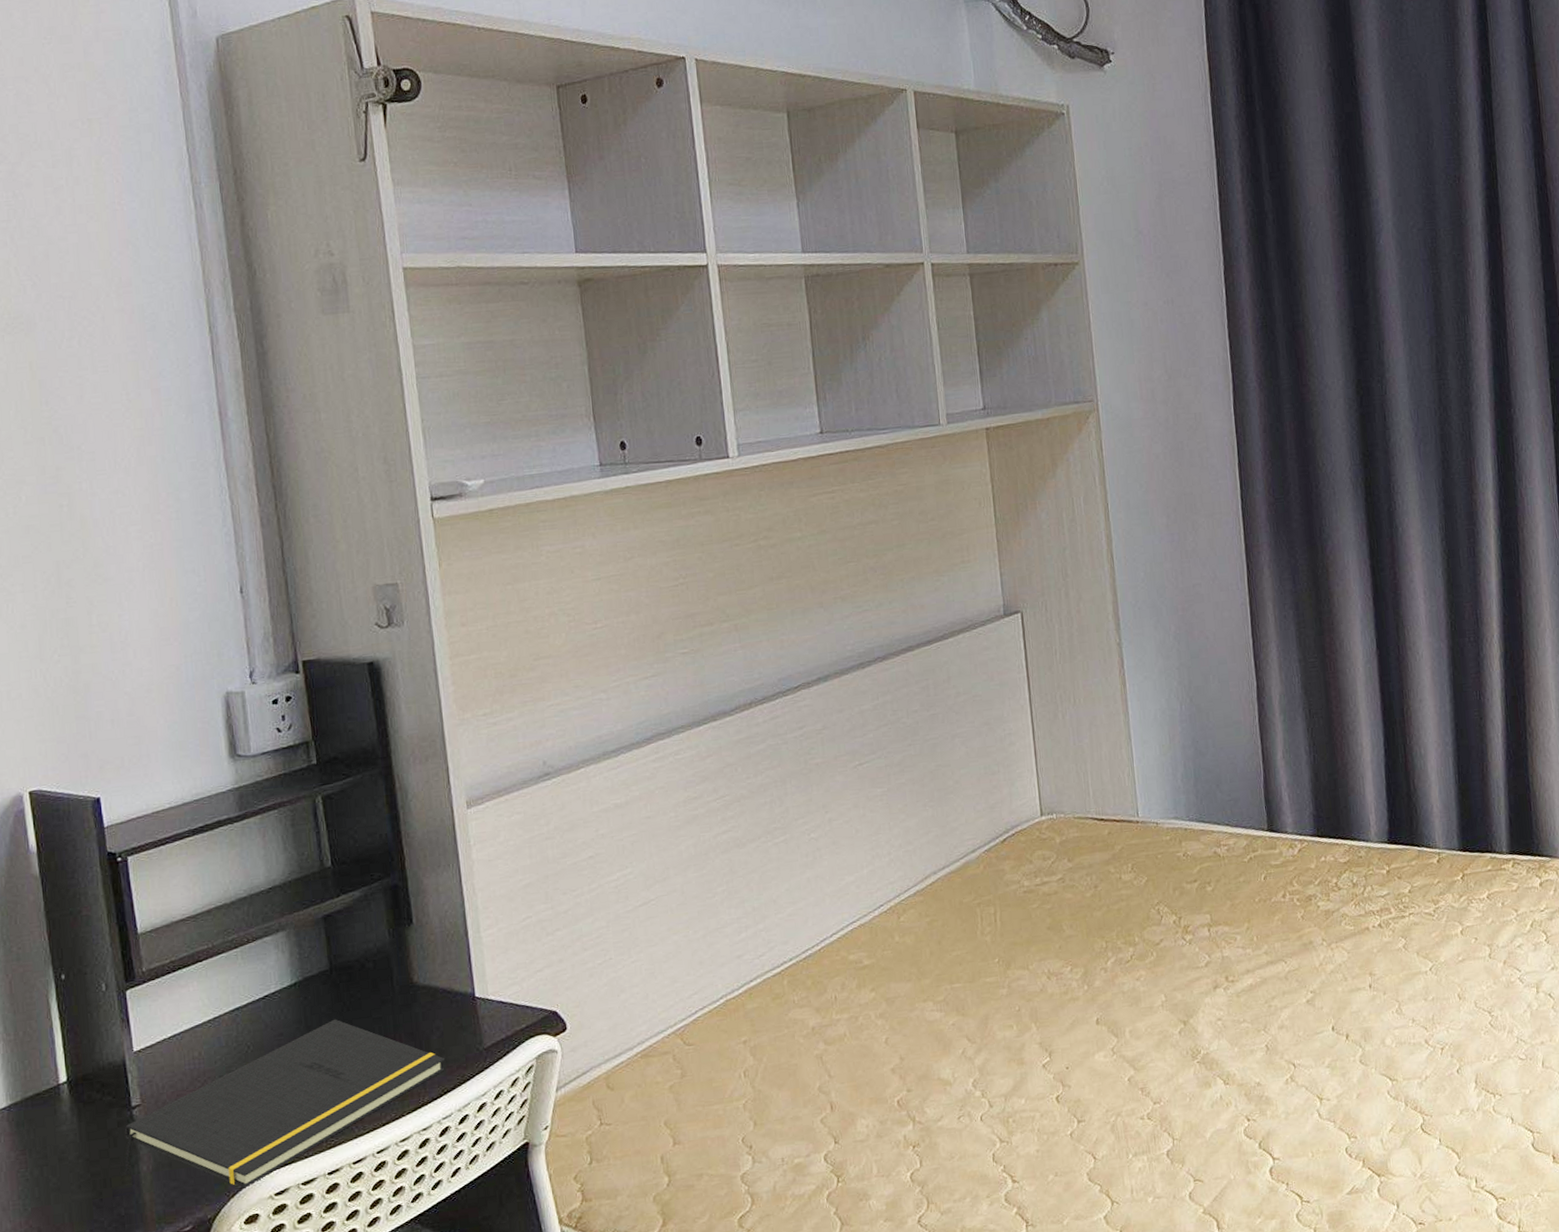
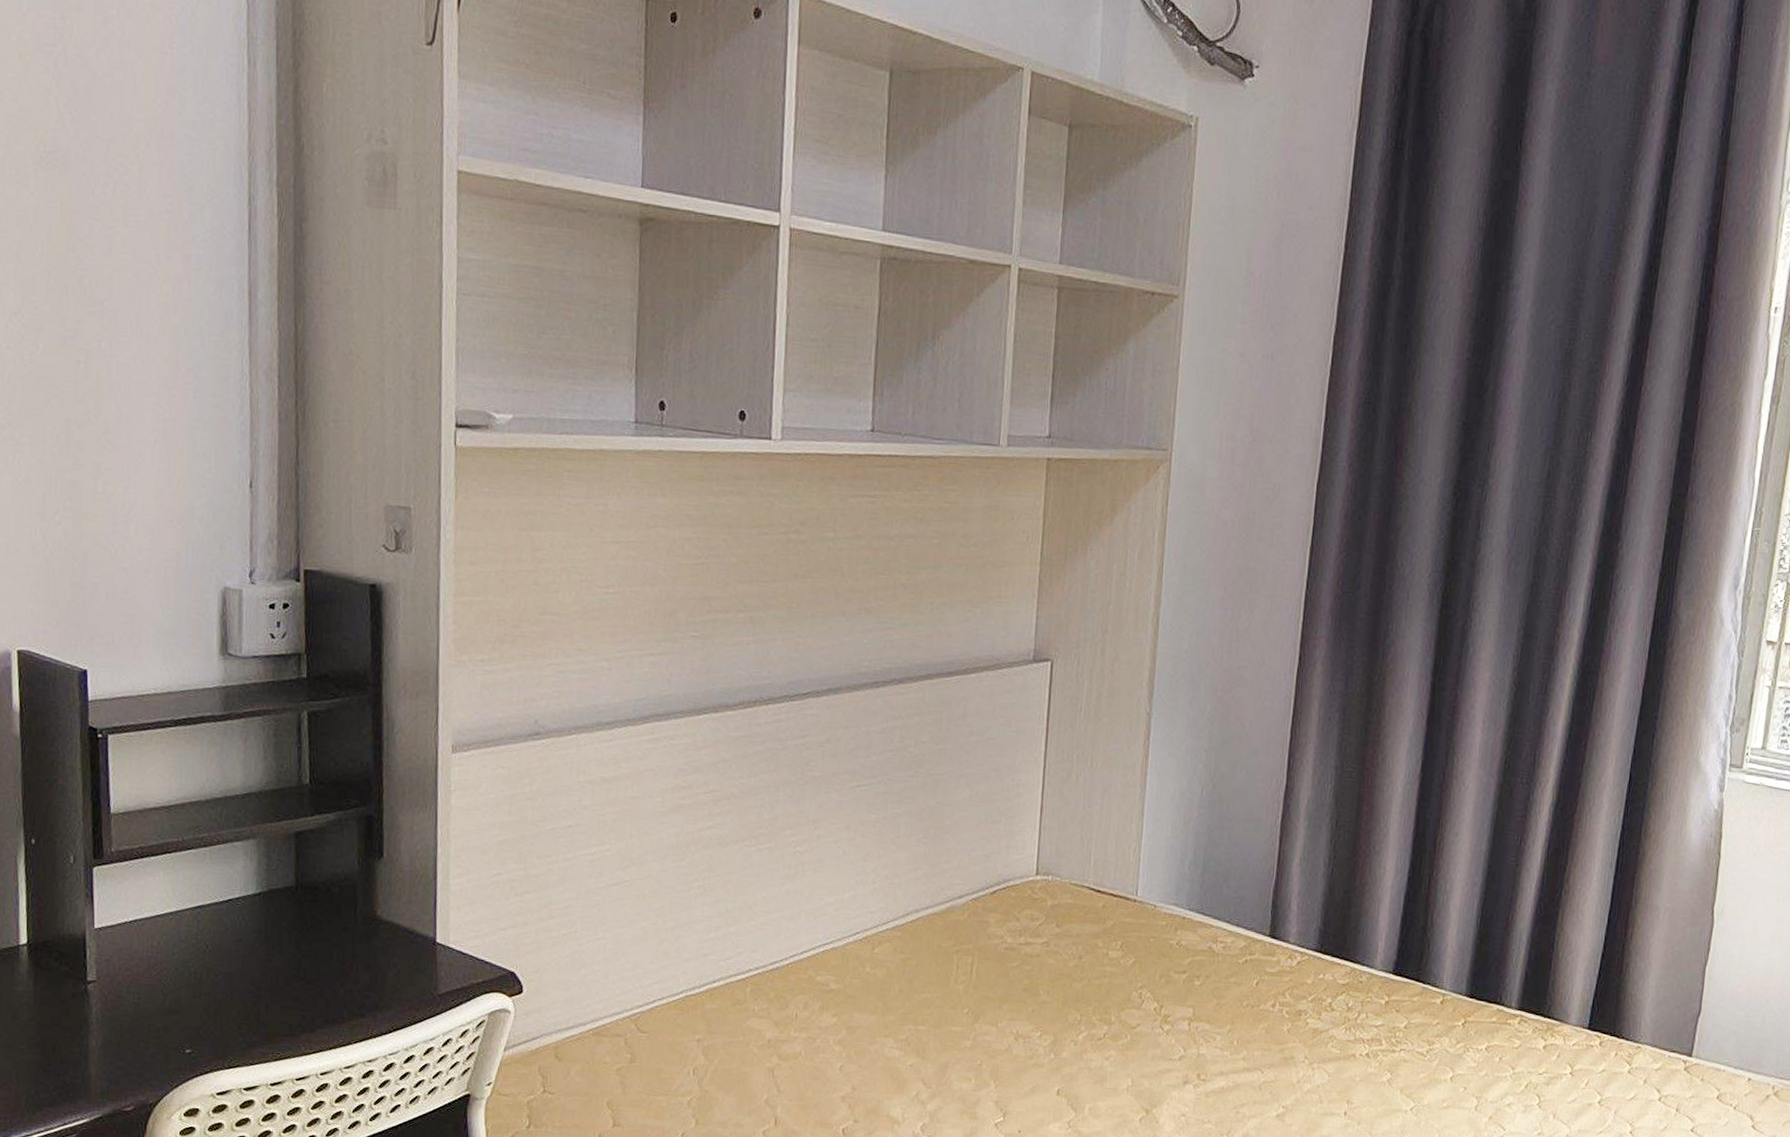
notepad: present [124,1019,444,1188] -> none [73,936,398,1082]

